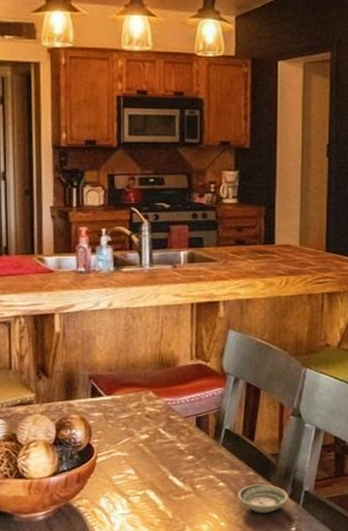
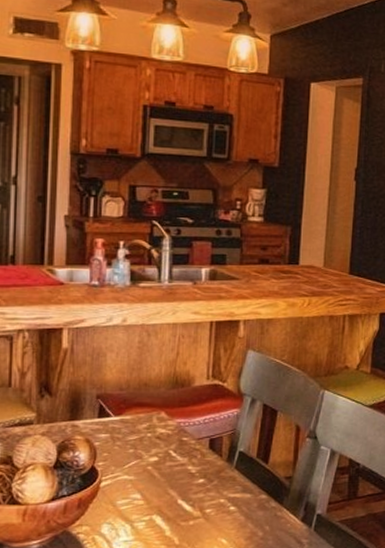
saucer: present [237,484,289,513] -> none [248,507,301,537]

